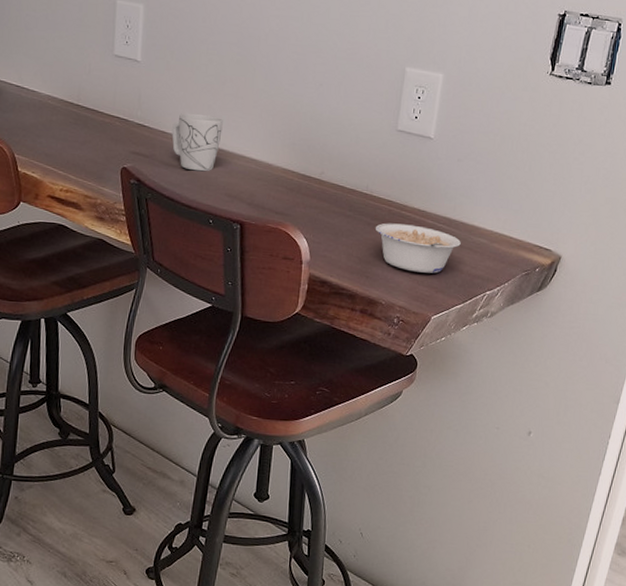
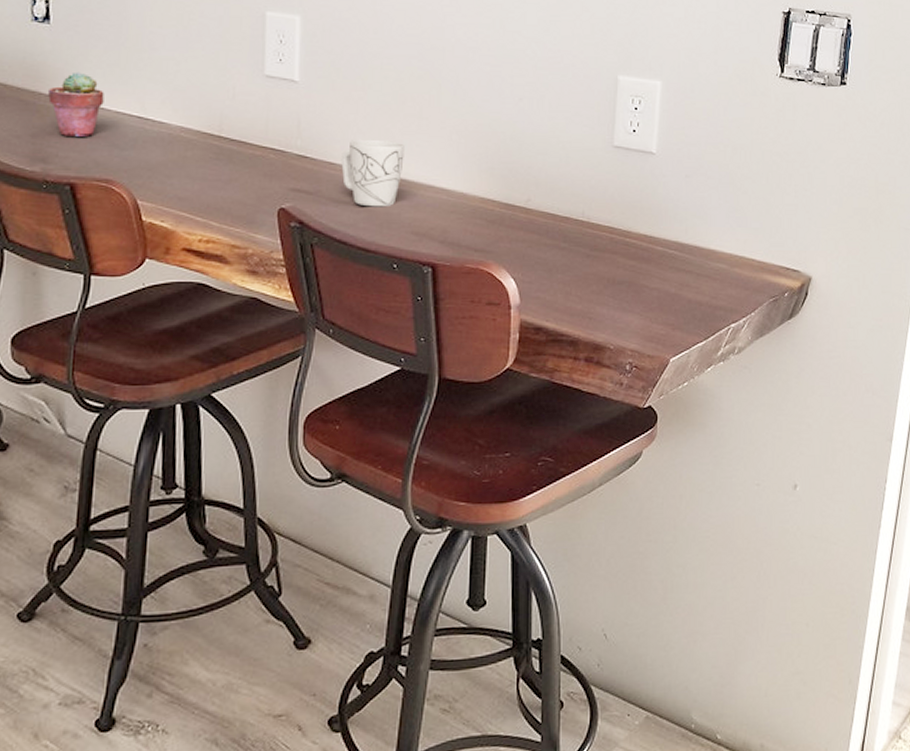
legume: present [375,223,461,273] -> none [595,253,697,308]

